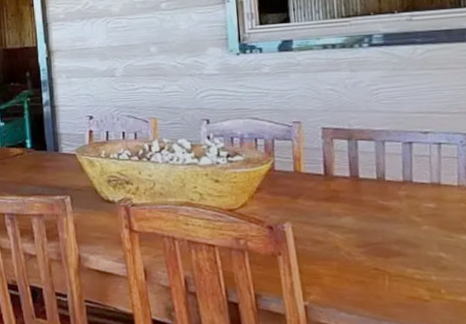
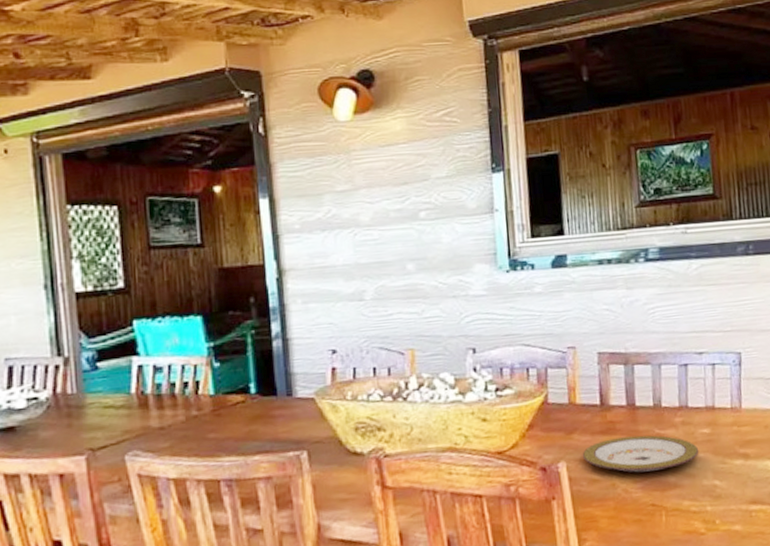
plate: none [306,205,424,239] -> present [582,435,699,473]

